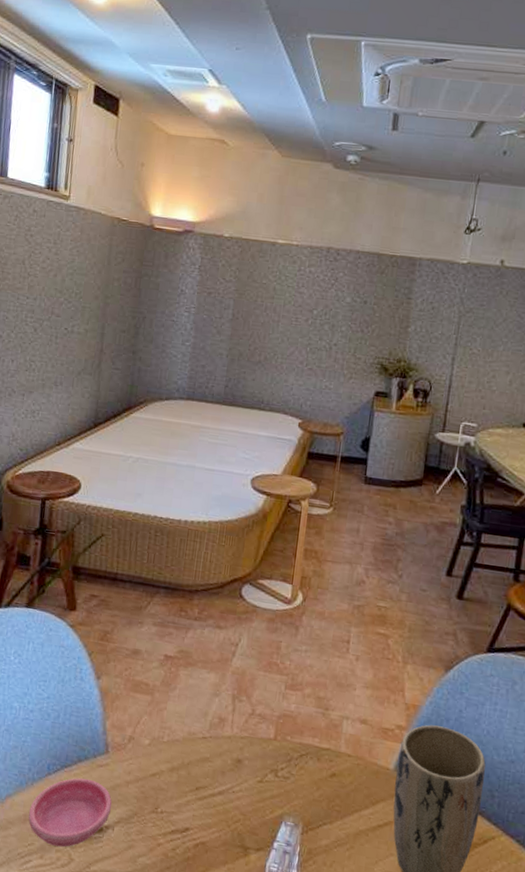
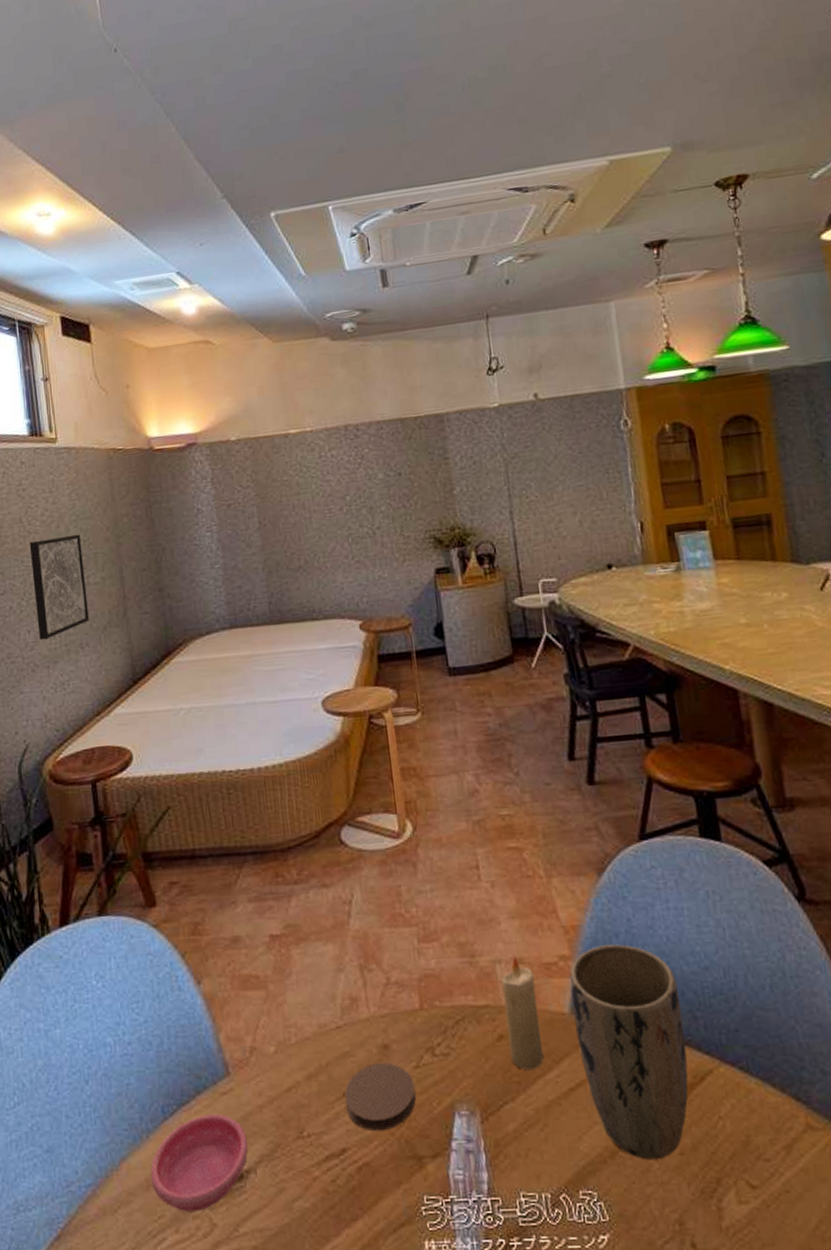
wall art: none [20,282,74,371] -> present [29,534,89,641]
coaster: none [196,771,255,823] -> present [345,1062,416,1132]
candle: none [337,718,372,805] -> present [501,957,544,1070]

